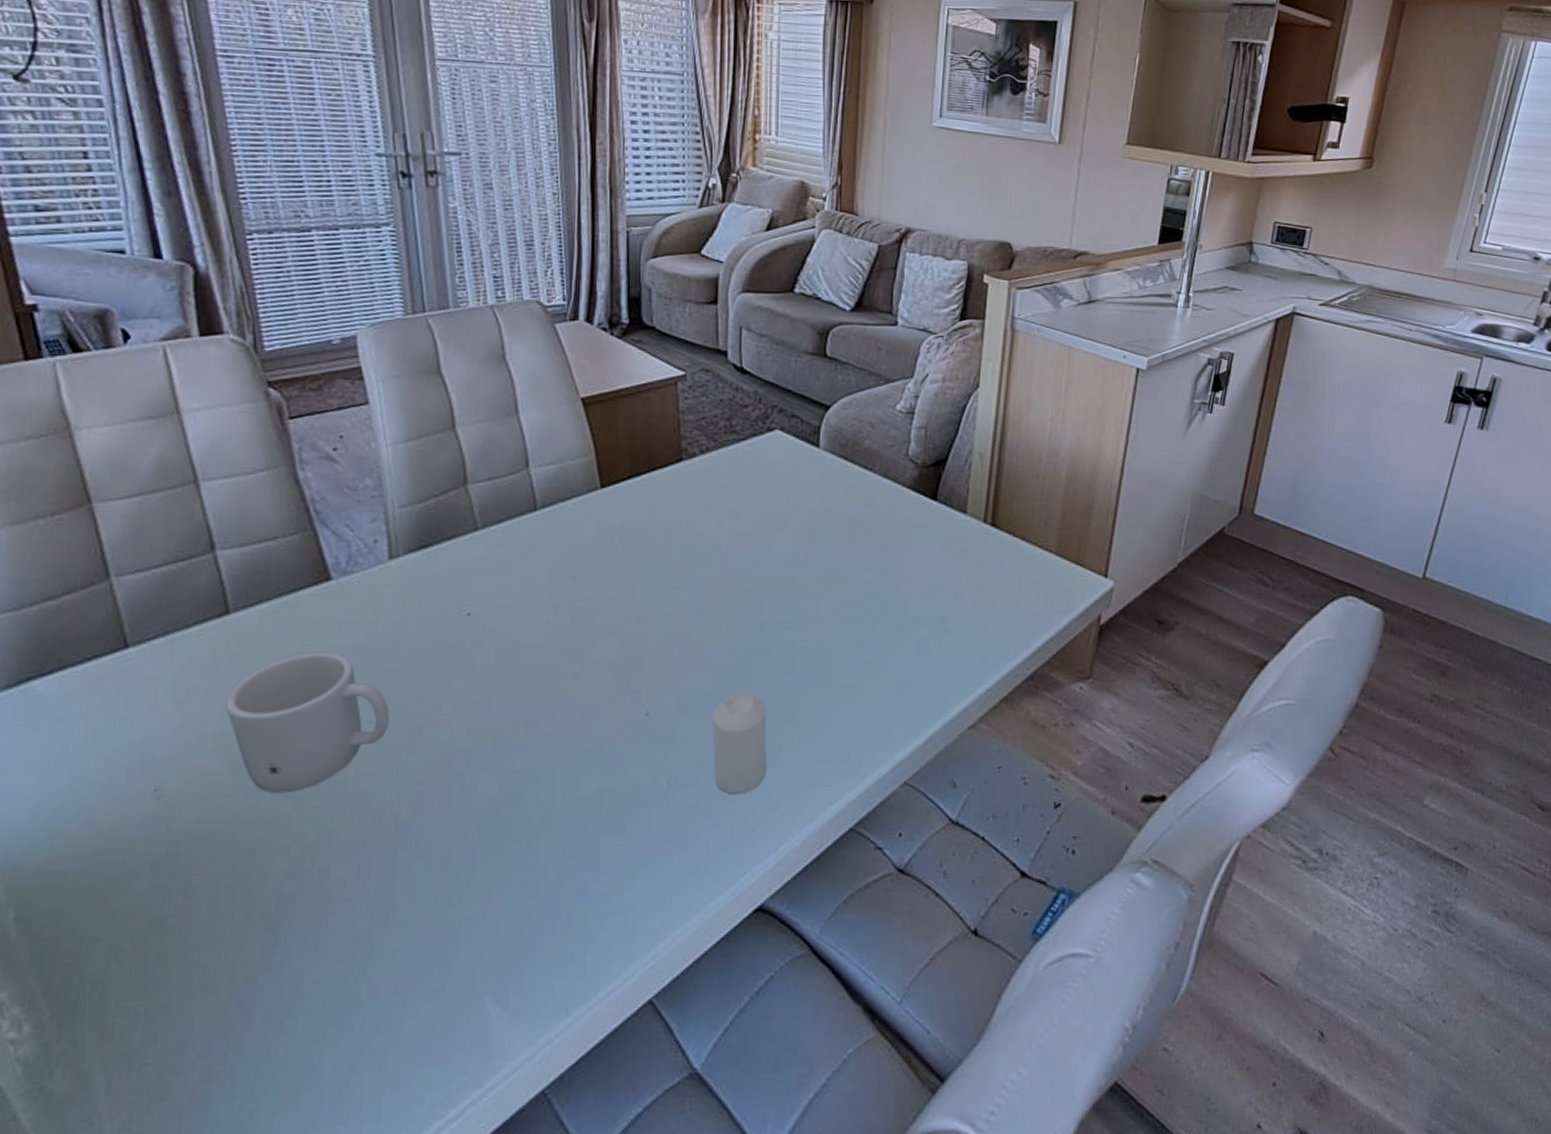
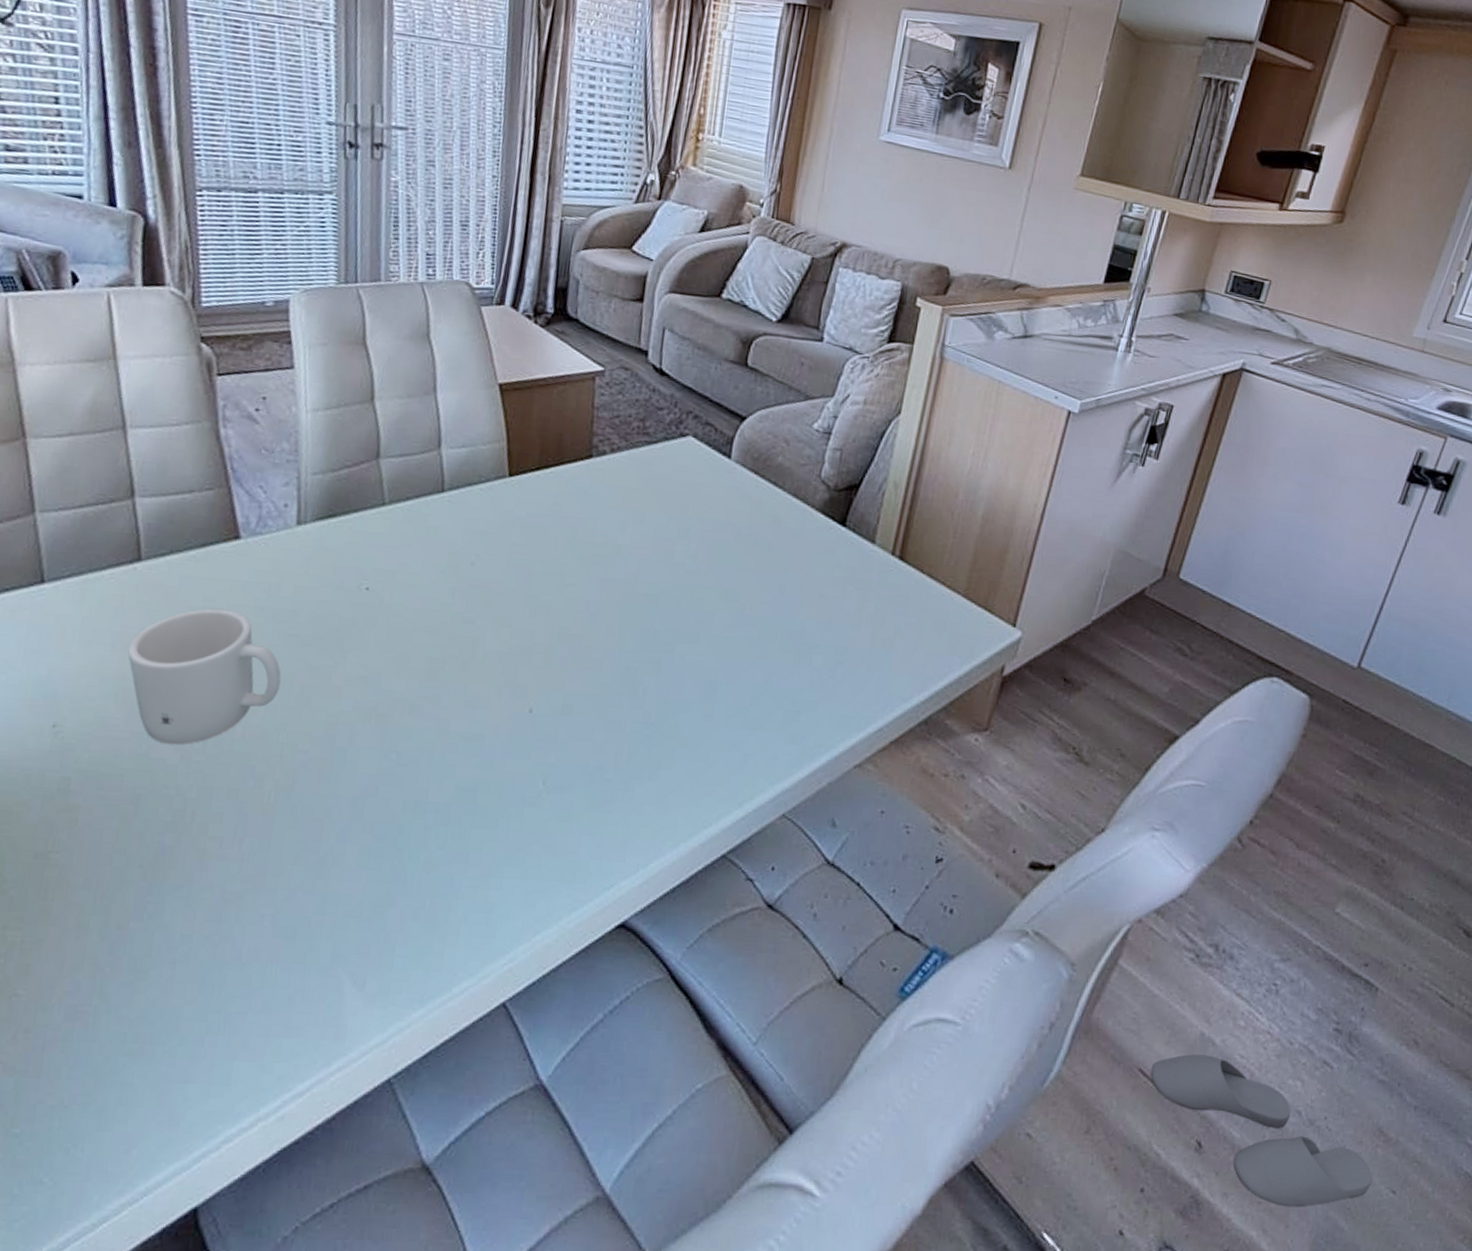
candle: present [712,692,767,795] -> none [590,700,650,805]
slippers: none [1271,951,1479,1079] -> present [1150,1054,1373,1208]

